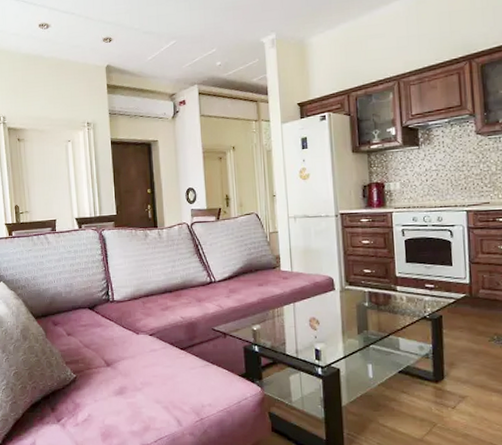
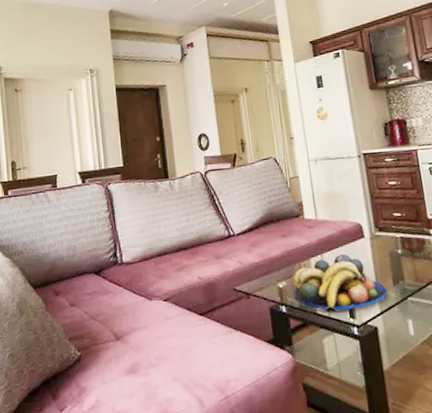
fruit bowl: none [266,304,352,353] -> present [293,254,388,312]

